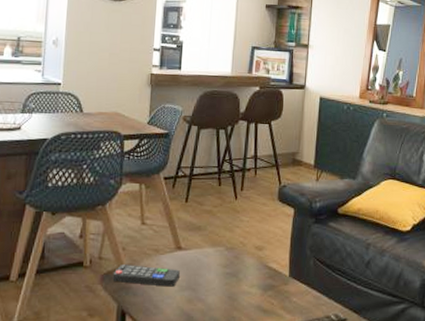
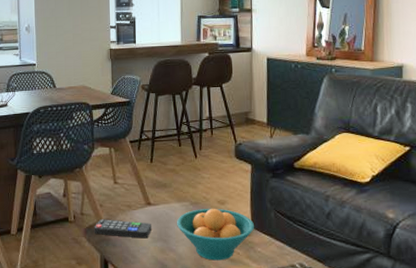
fruit bowl: none [209,254,293,312] -> present [177,208,255,261]

